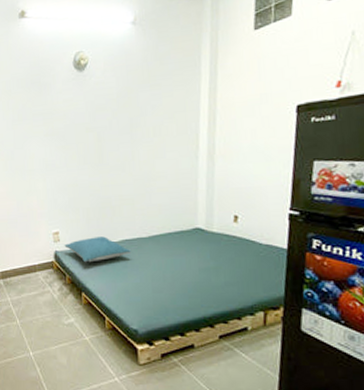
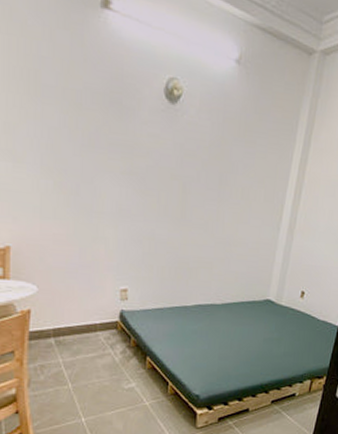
pillow: present [64,236,132,263] -> none [132,298,204,326]

